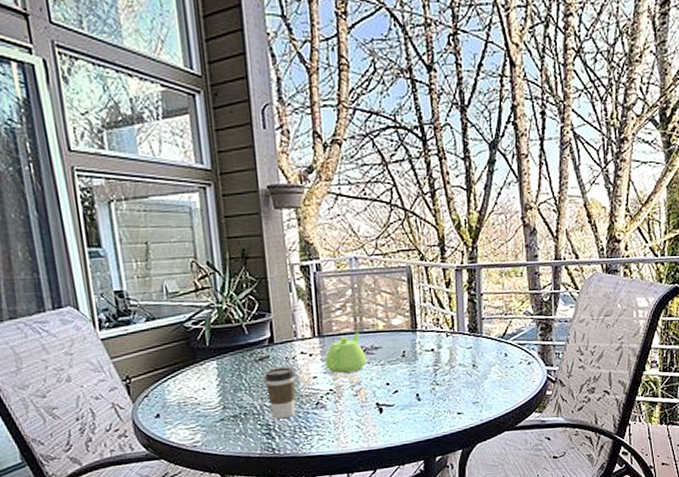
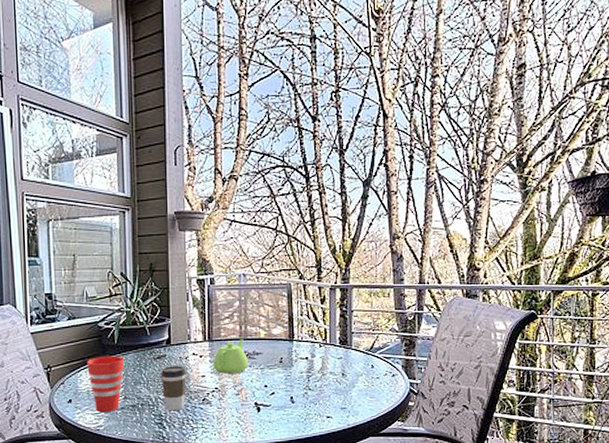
cup: none [174,360,220,427] -> present [87,355,124,413]

